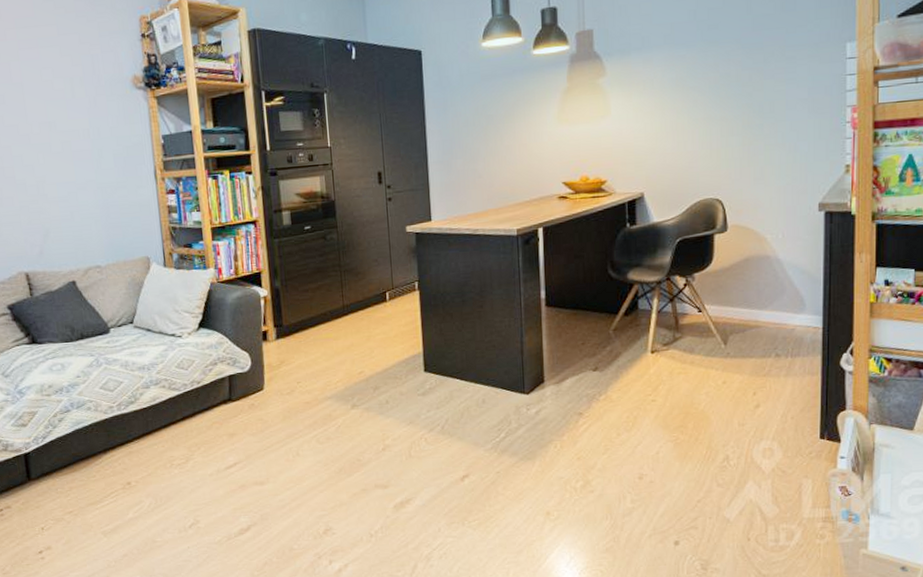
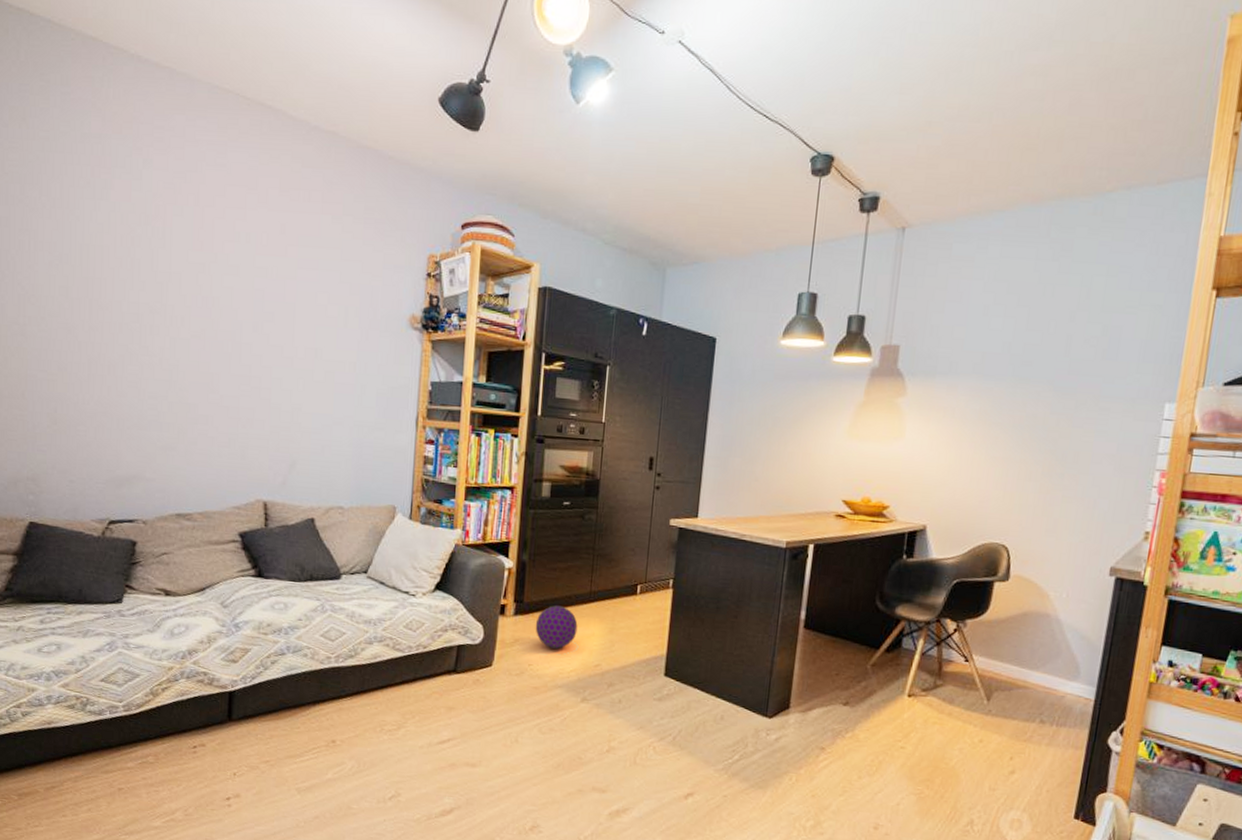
ball: none [297,323,337,364] -> present [535,605,578,649]

